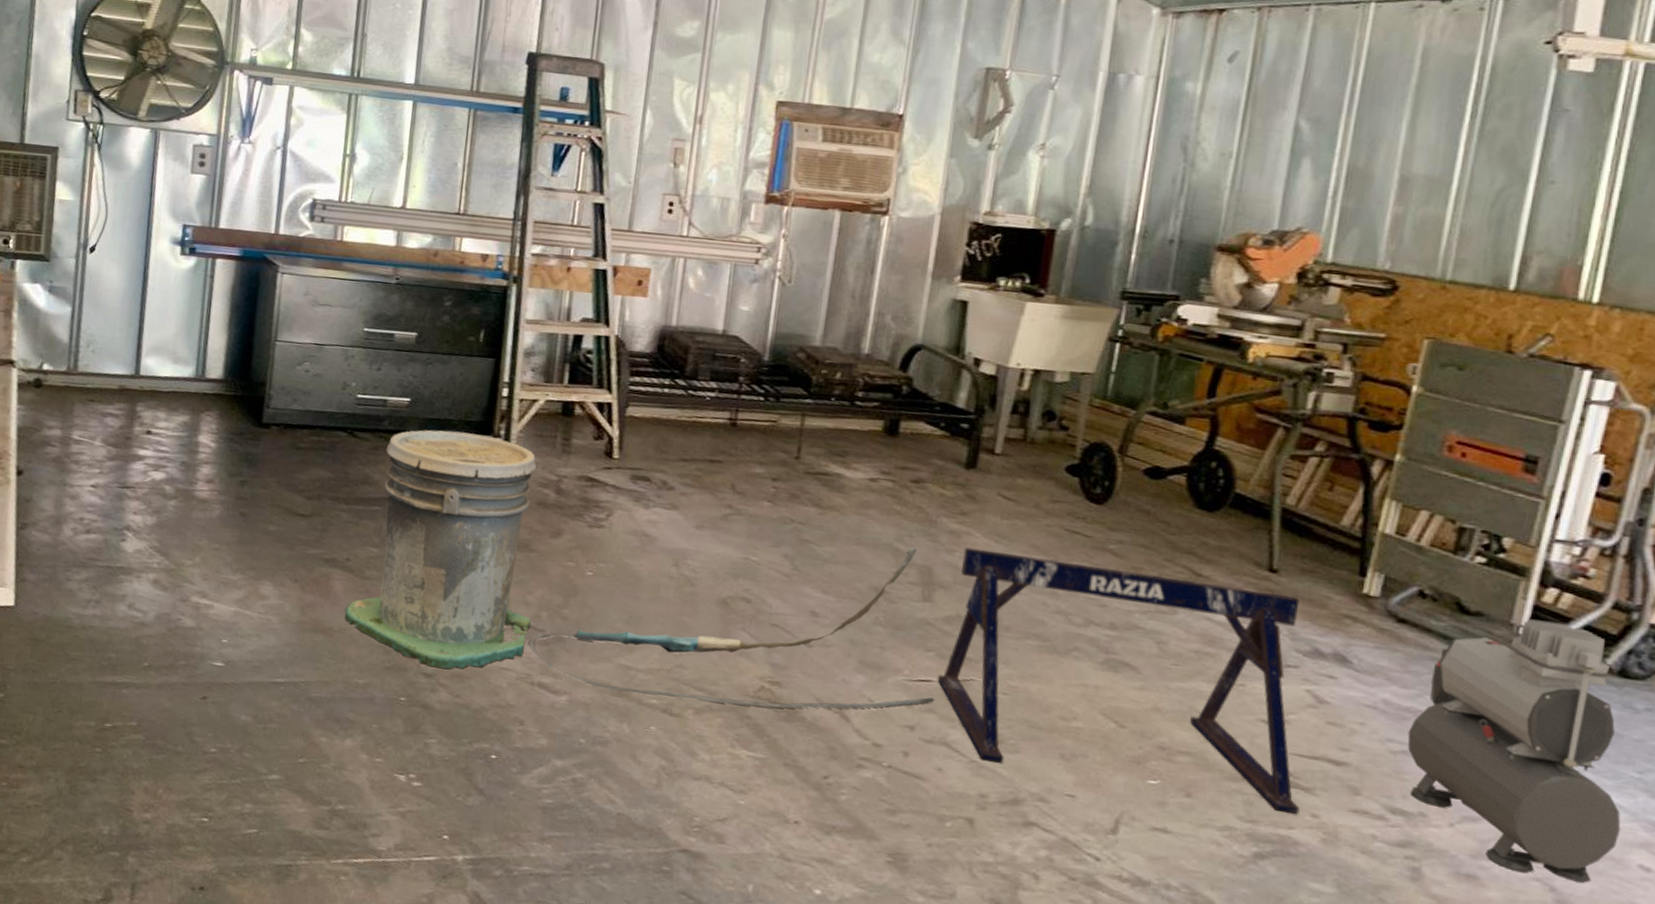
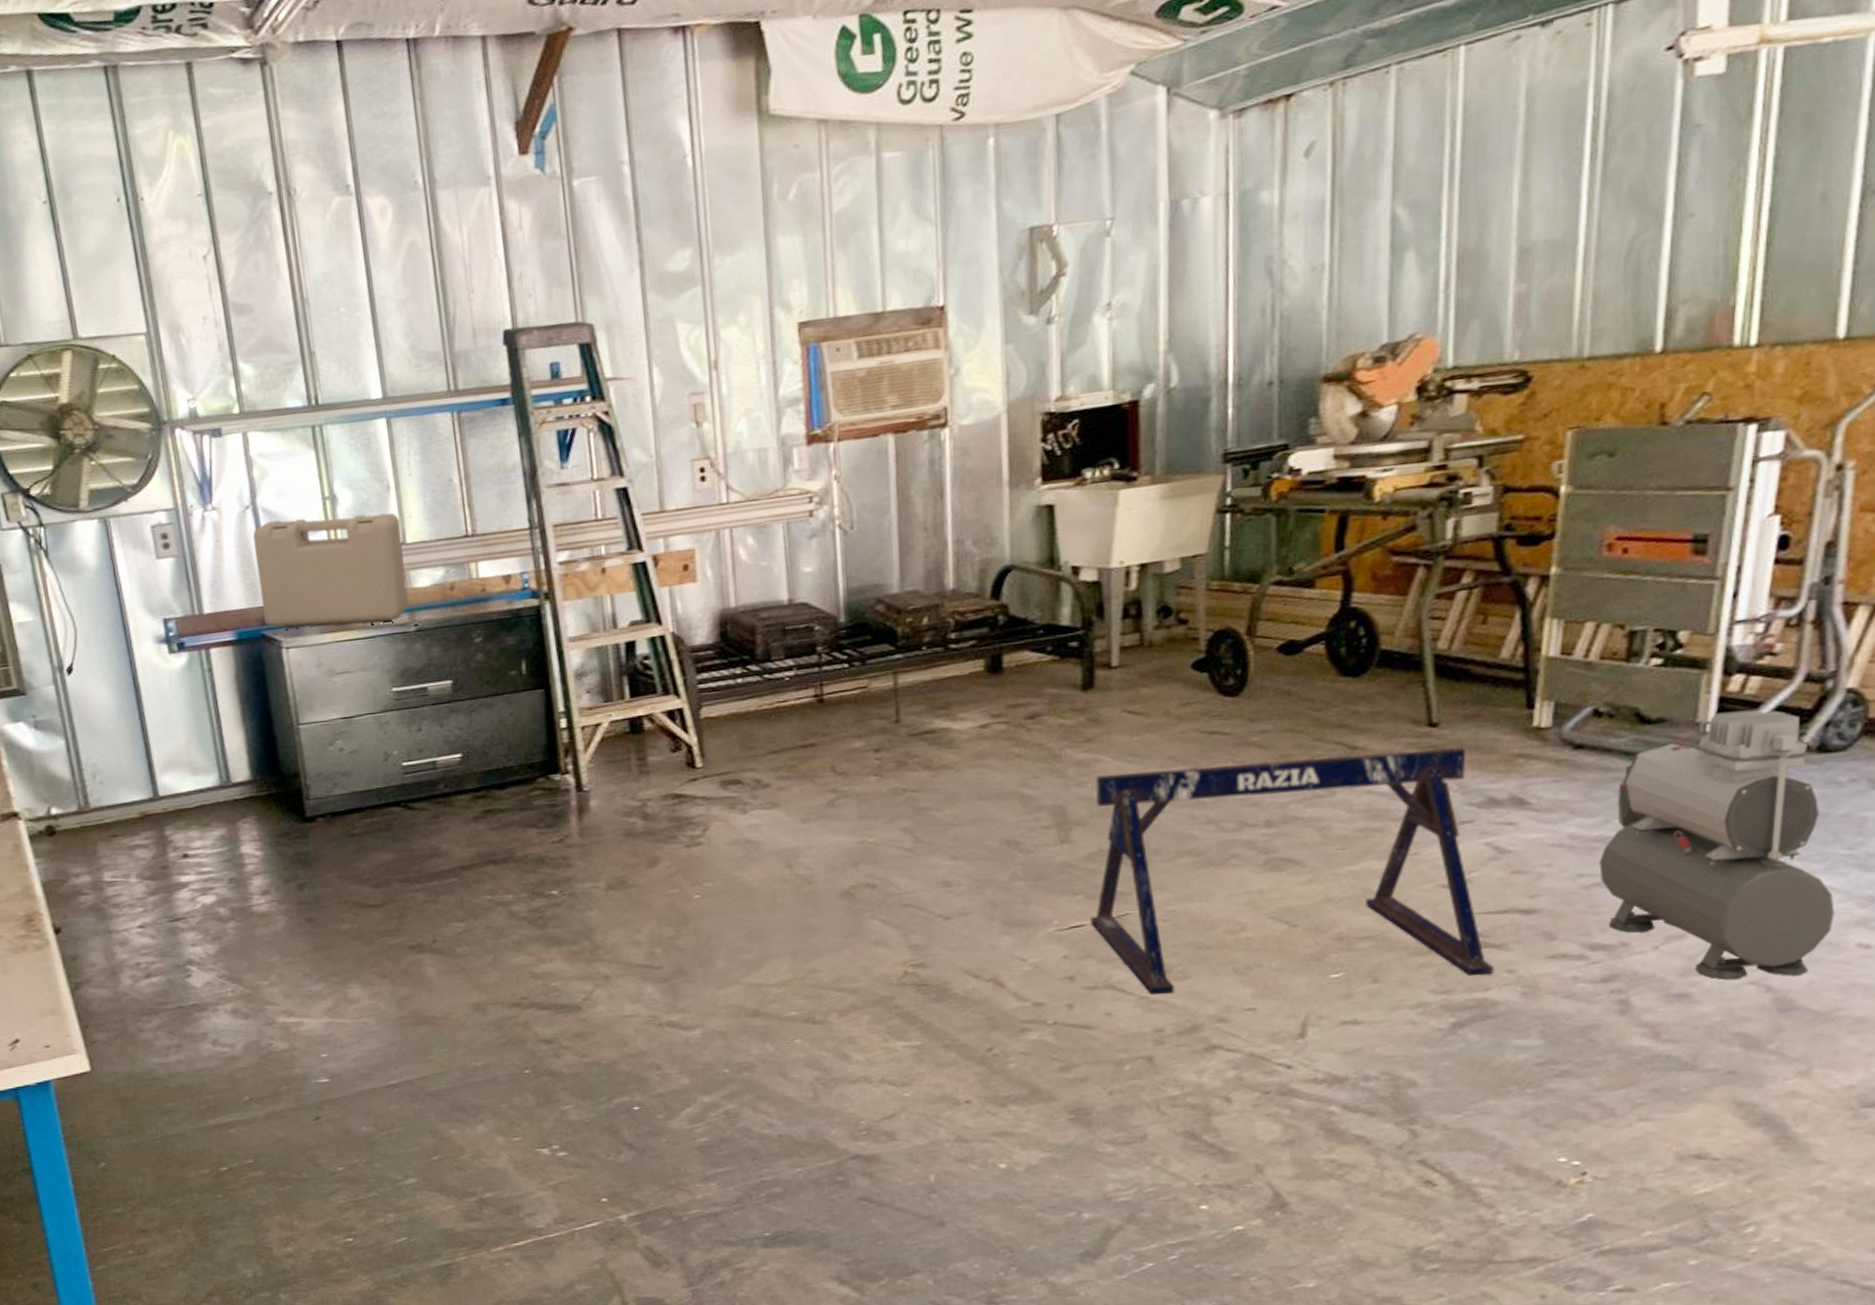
tool box: none [268,163,405,272] -> present [253,512,408,630]
bucket: present [344,429,537,669] -> none [443,775,646,1033]
cable: present [528,547,935,709] -> none [647,788,1092,1013]

